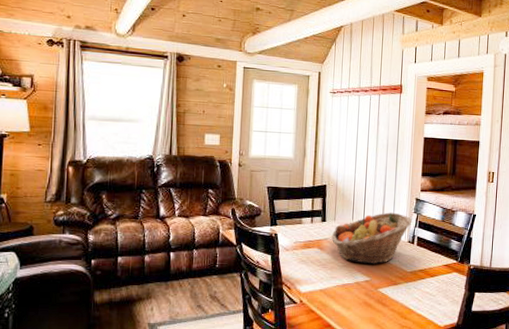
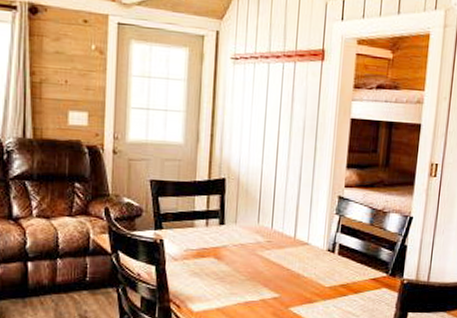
fruit basket: present [331,212,412,265] -> none [231,213,333,278]

